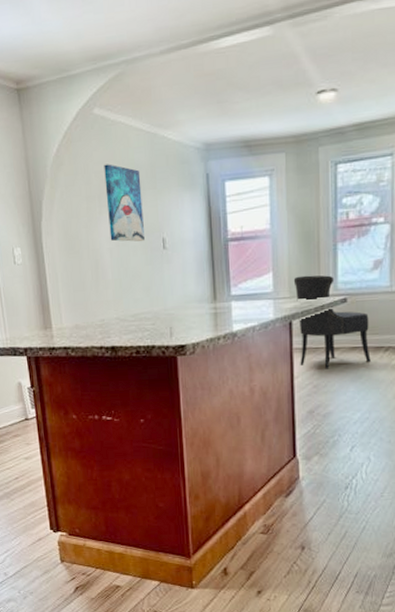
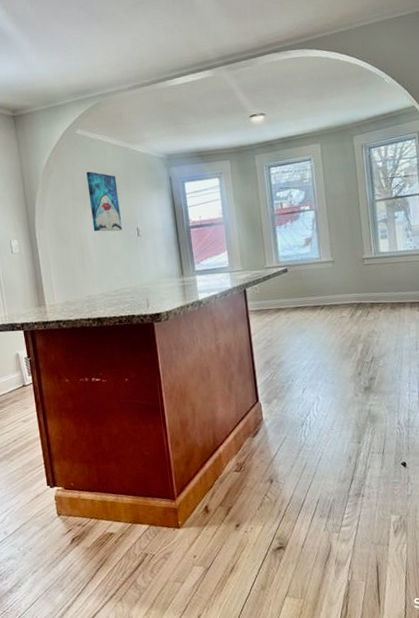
dining chair: present [293,275,371,369] -> none [244,251,311,326]

